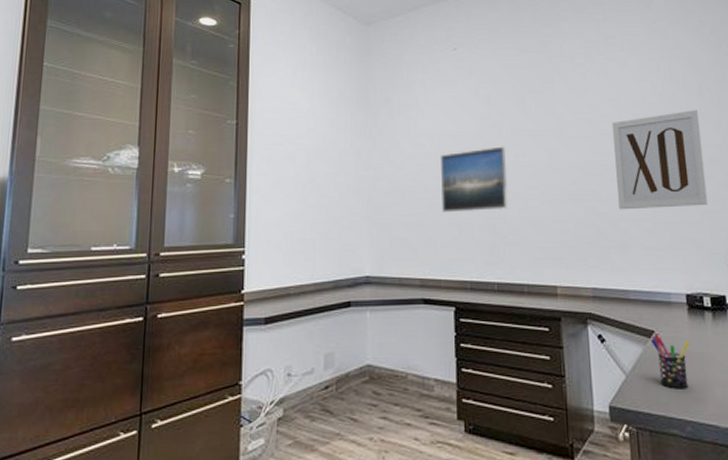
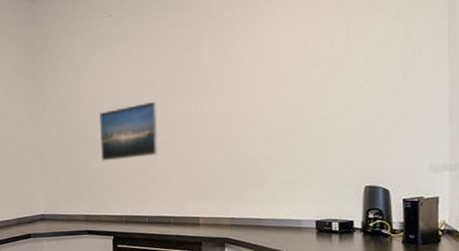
wall art: present [611,110,708,210] -> none [255,53,344,151]

